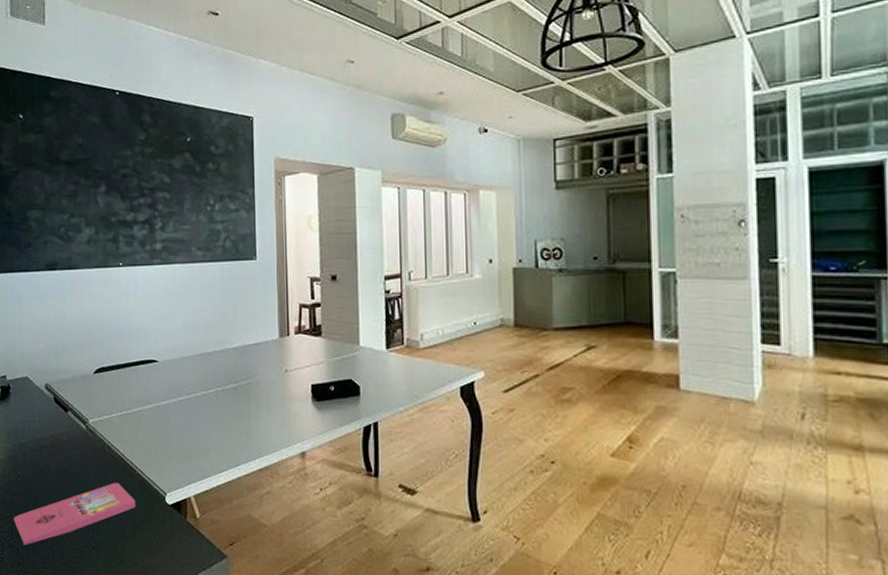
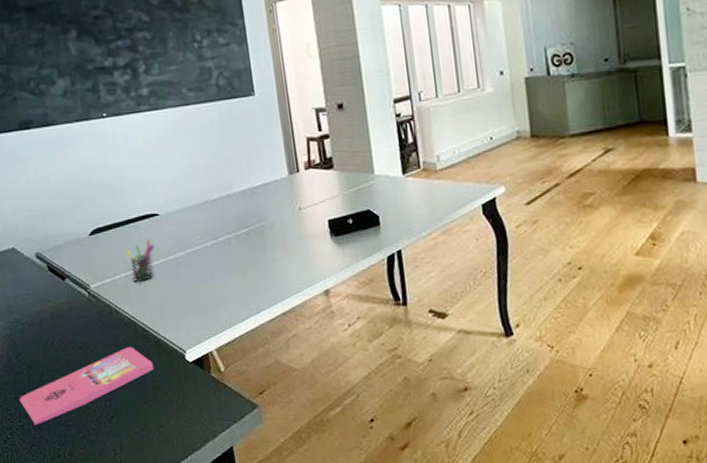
pen holder: none [123,383,151,423] -> present [124,239,155,283]

